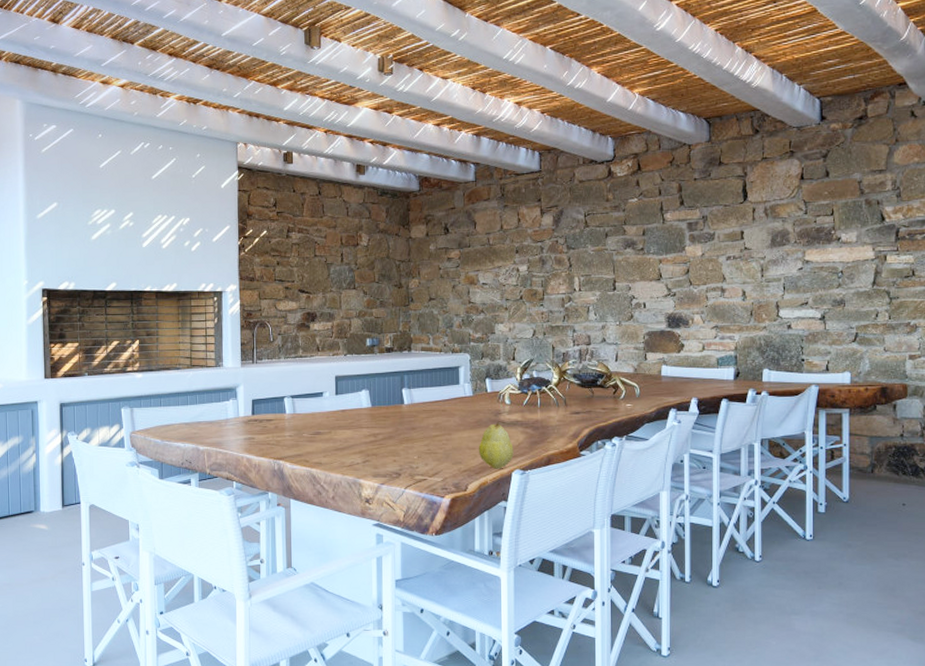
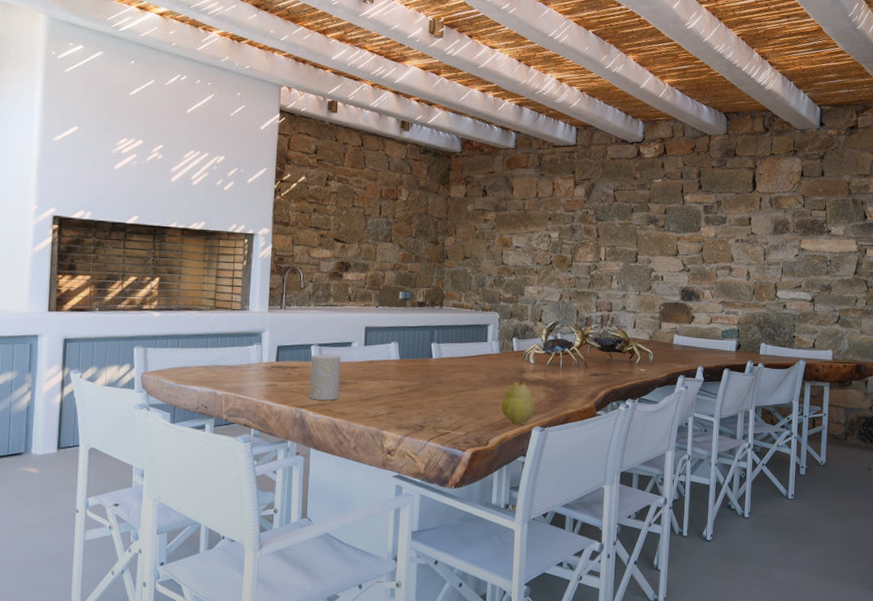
cup: none [285,405,315,451] -> present [309,354,341,401]

